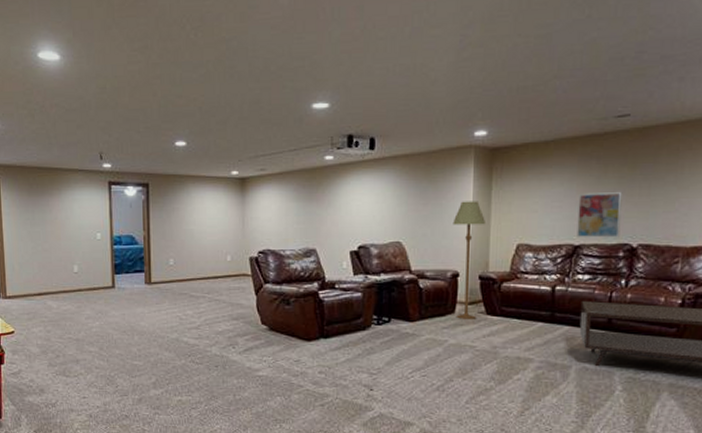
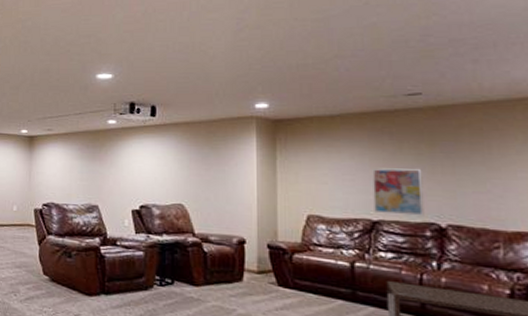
floor lamp: present [452,201,487,319] -> none [236,169,273,290]

